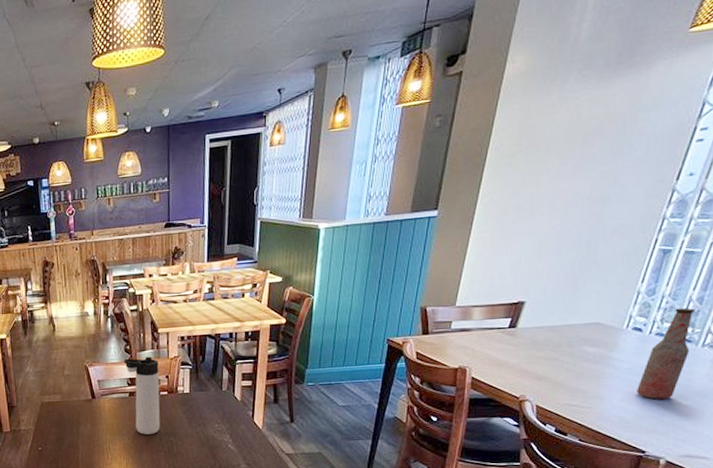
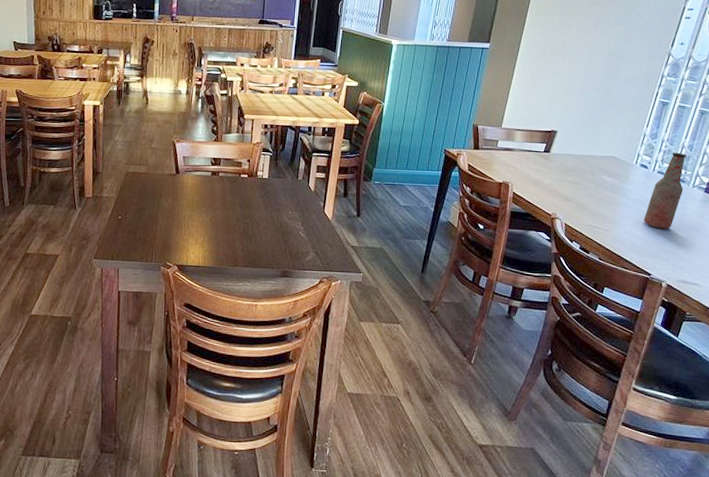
thermos bottle: present [124,356,160,435] -> none [210,139,242,214]

